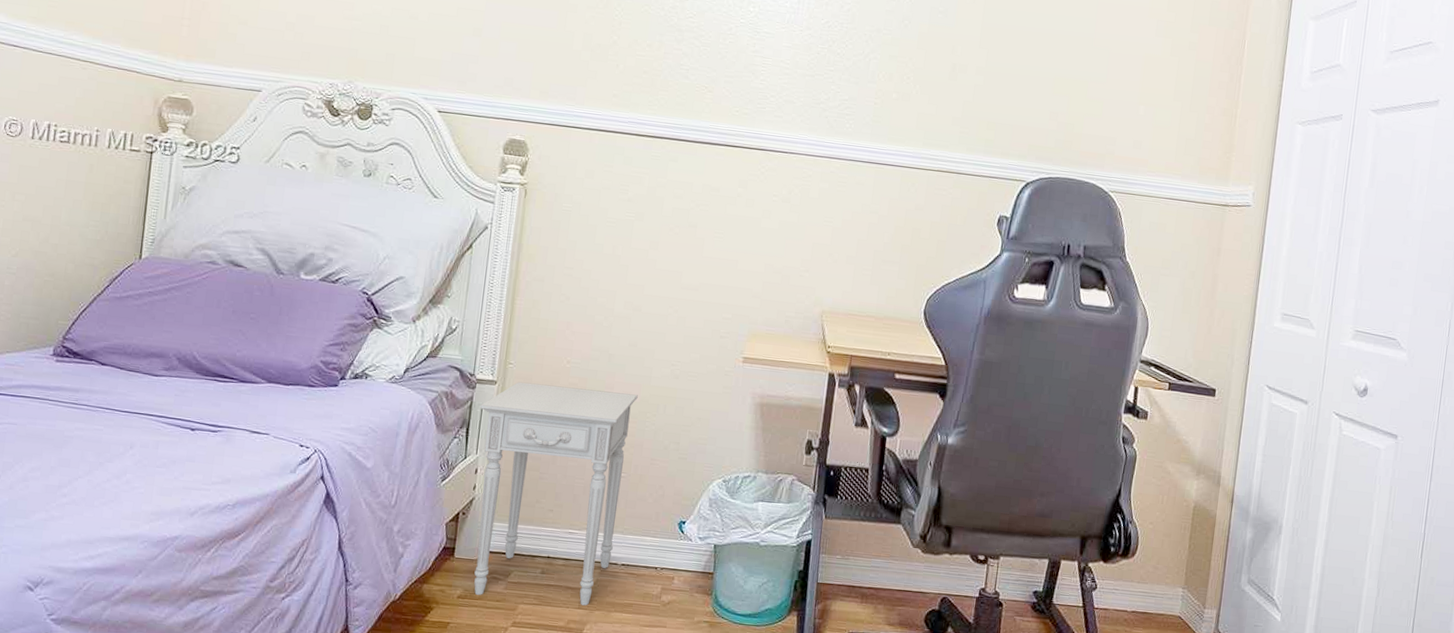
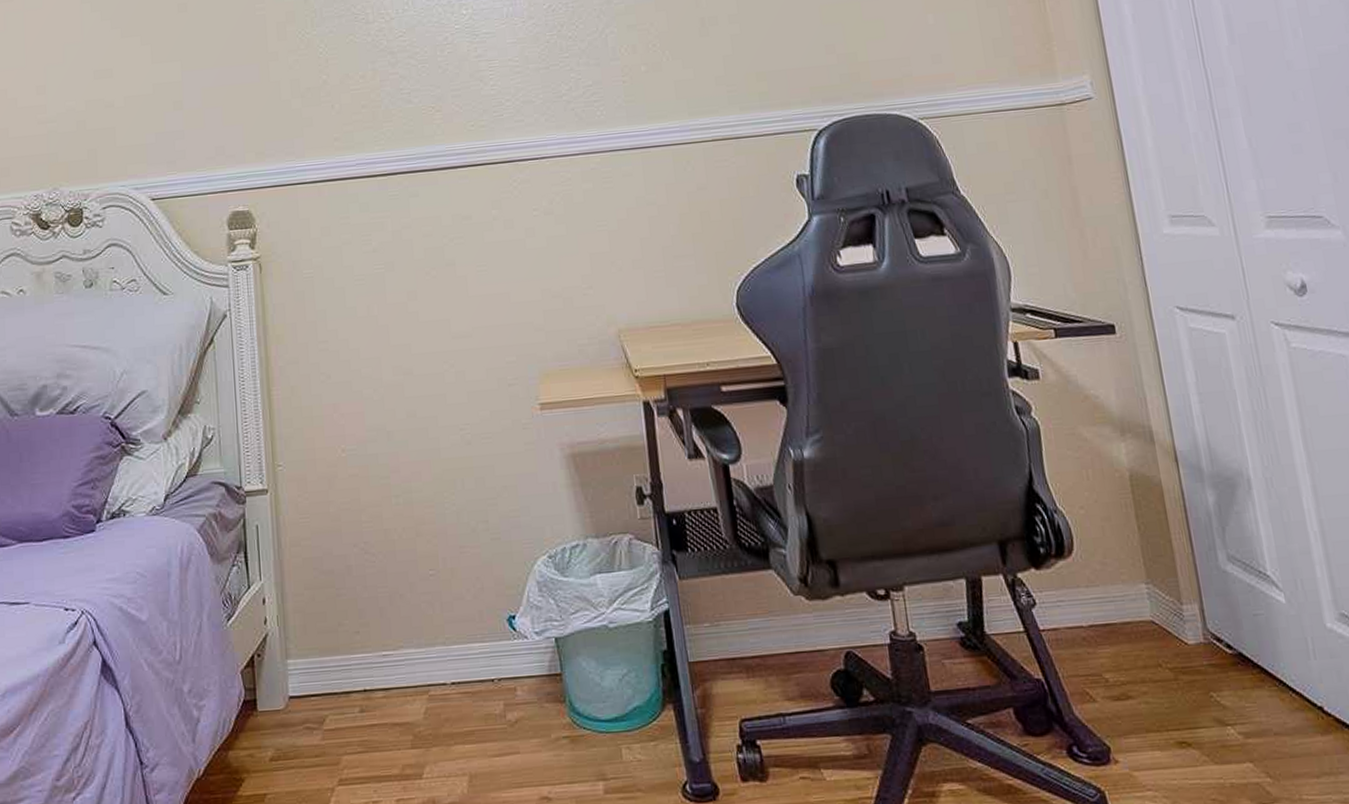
nightstand: present [474,381,638,606] -> none [254,473,438,753]

